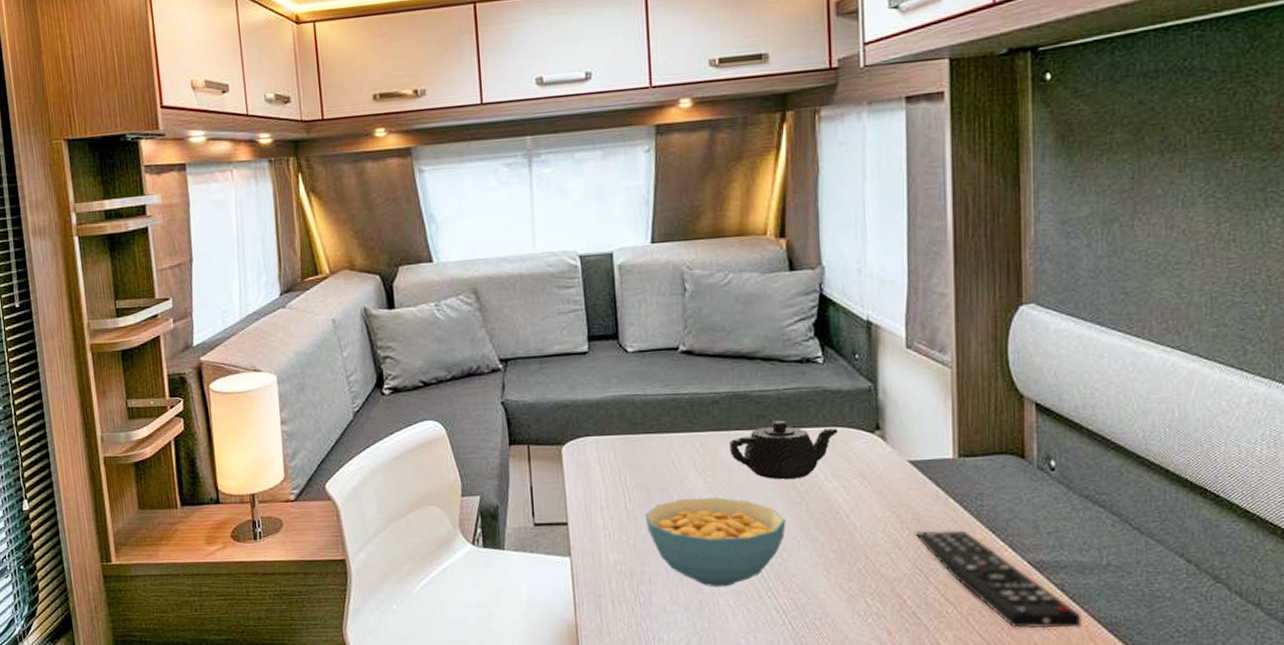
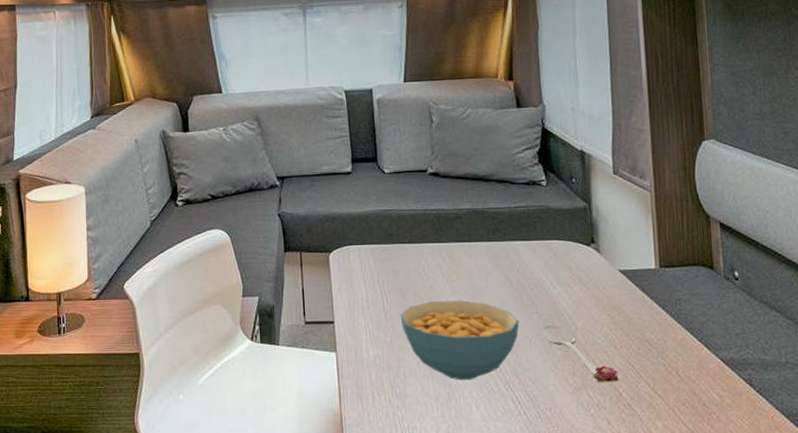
teapot: present [730,420,838,480] -> none [471,233,560,286]
spoon: none [811,524,903,590] -> present [541,325,619,383]
remote control: present [915,530,1082,629] -> none [627,331,768,419]

